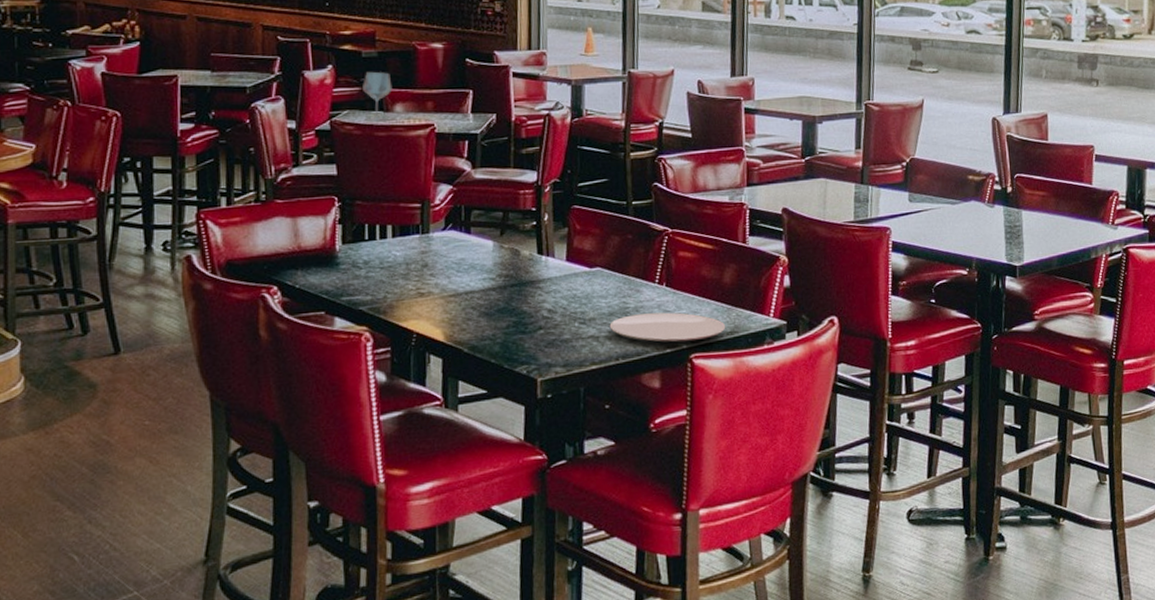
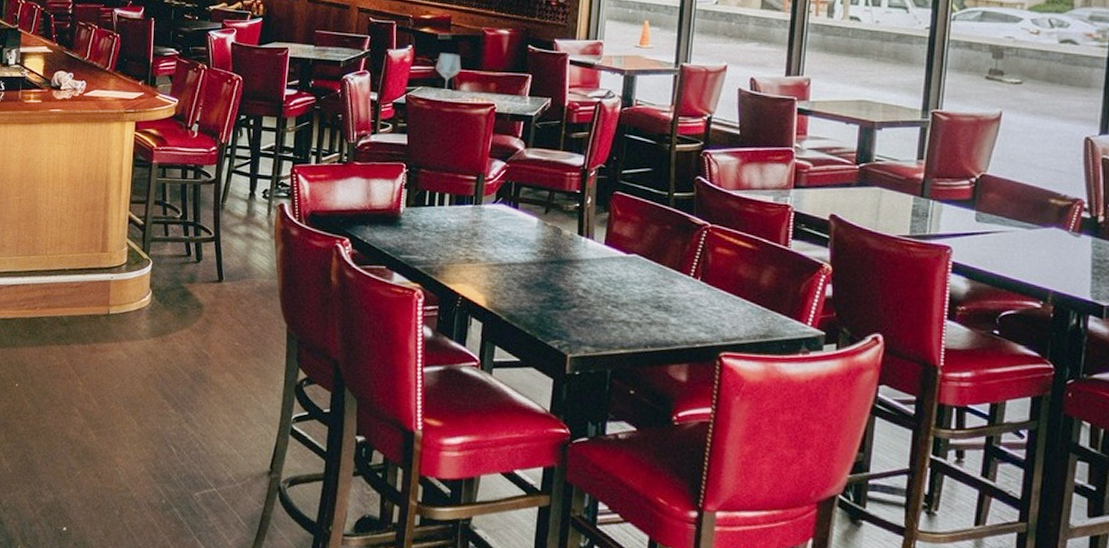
plate: present [609,312,726,343] -> none [641,304,760,340]

